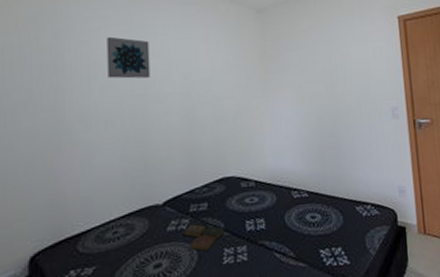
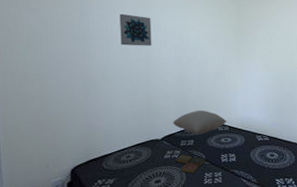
pillow: none [179,160,253,195] -> present [173,110,227,135]

